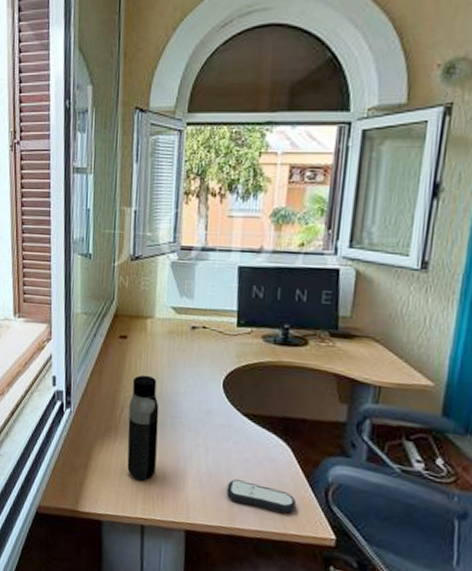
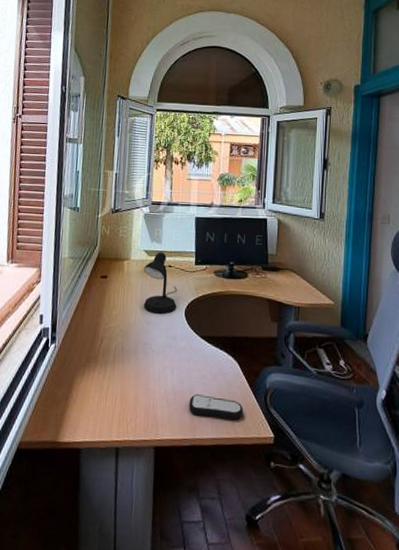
water bottle: present [127,374,159,482] -> none [104,308,133,406]
desk lamp: none [170,309,214,384] -> present [143,252,178,314]

